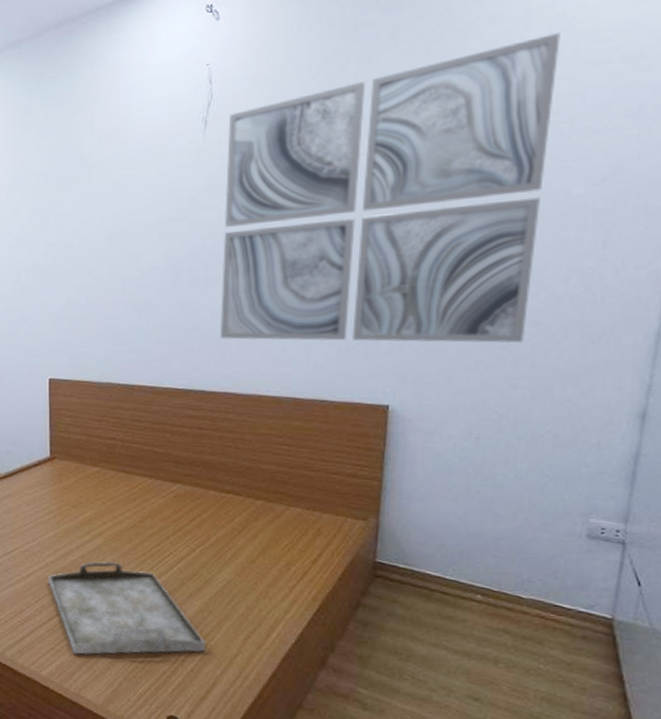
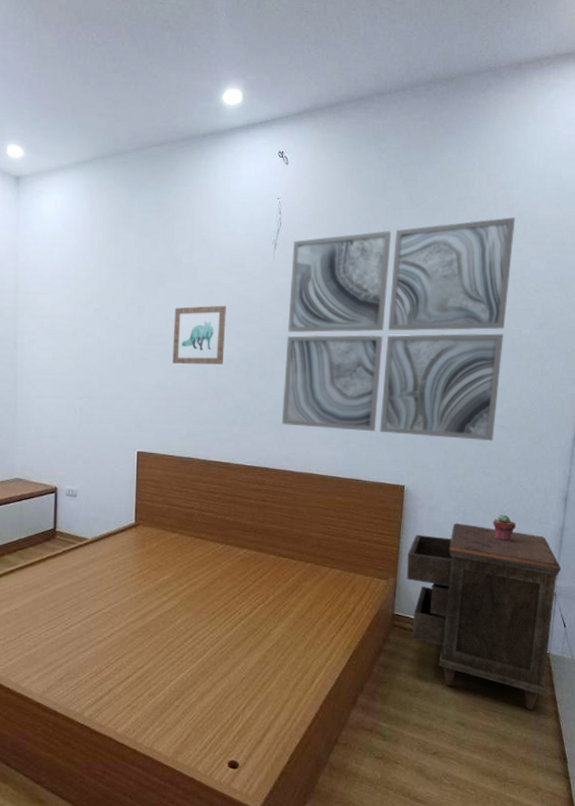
serving tray: present [47,561,206,655] -> none [127,620,263,710]
wall art: none [84,204,146,278] -> present [172,305,226,365]
nightstand: none [393,450,635,690] -> present [407,522,562,711]
potted succulent: none [522,438,559,473] -> present [493,514,516,541]

